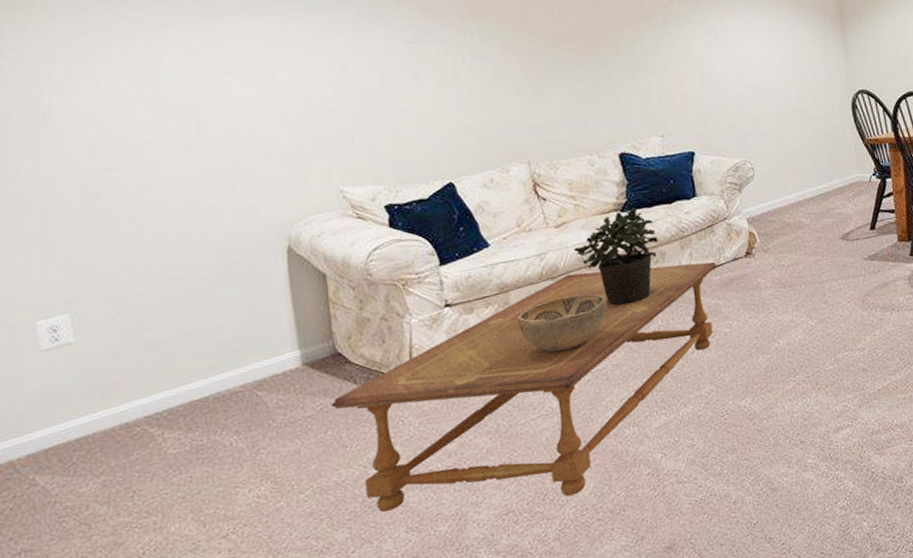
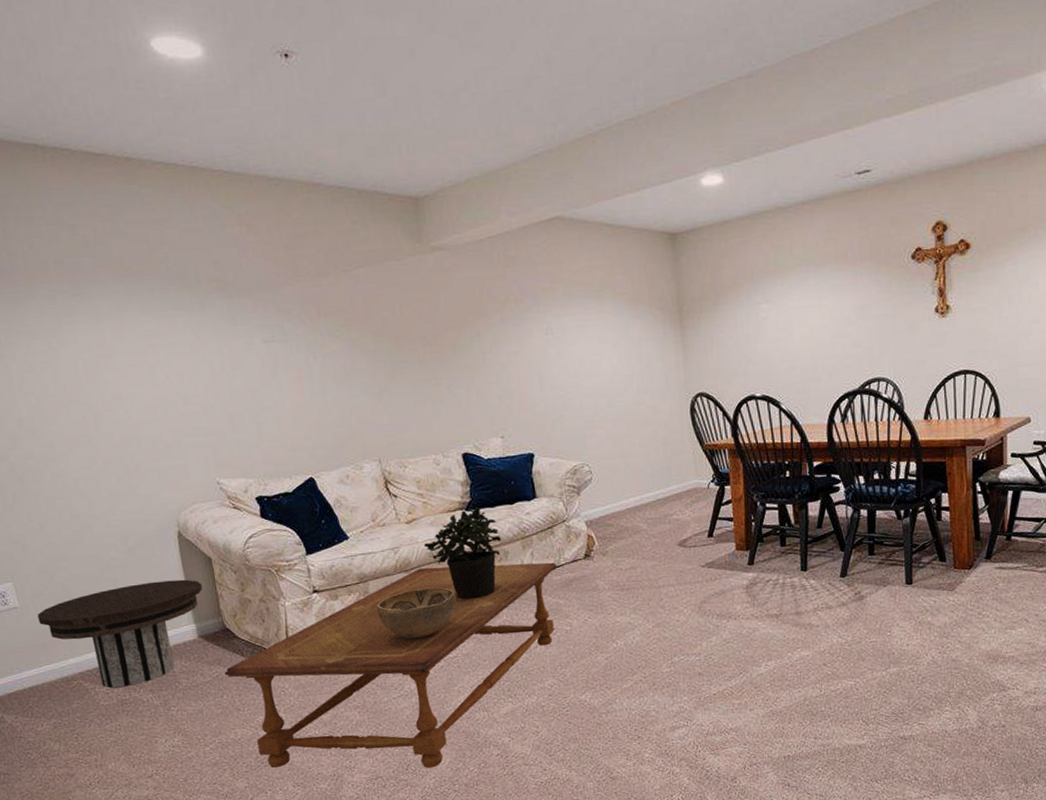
side table: none [97,299,312,432] -> present [37,579,202,688]

